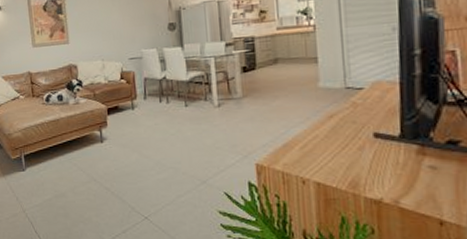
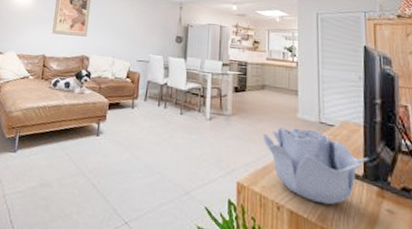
decorative bowl: none [279,97,407,171] -> present [262,127,369,205]

